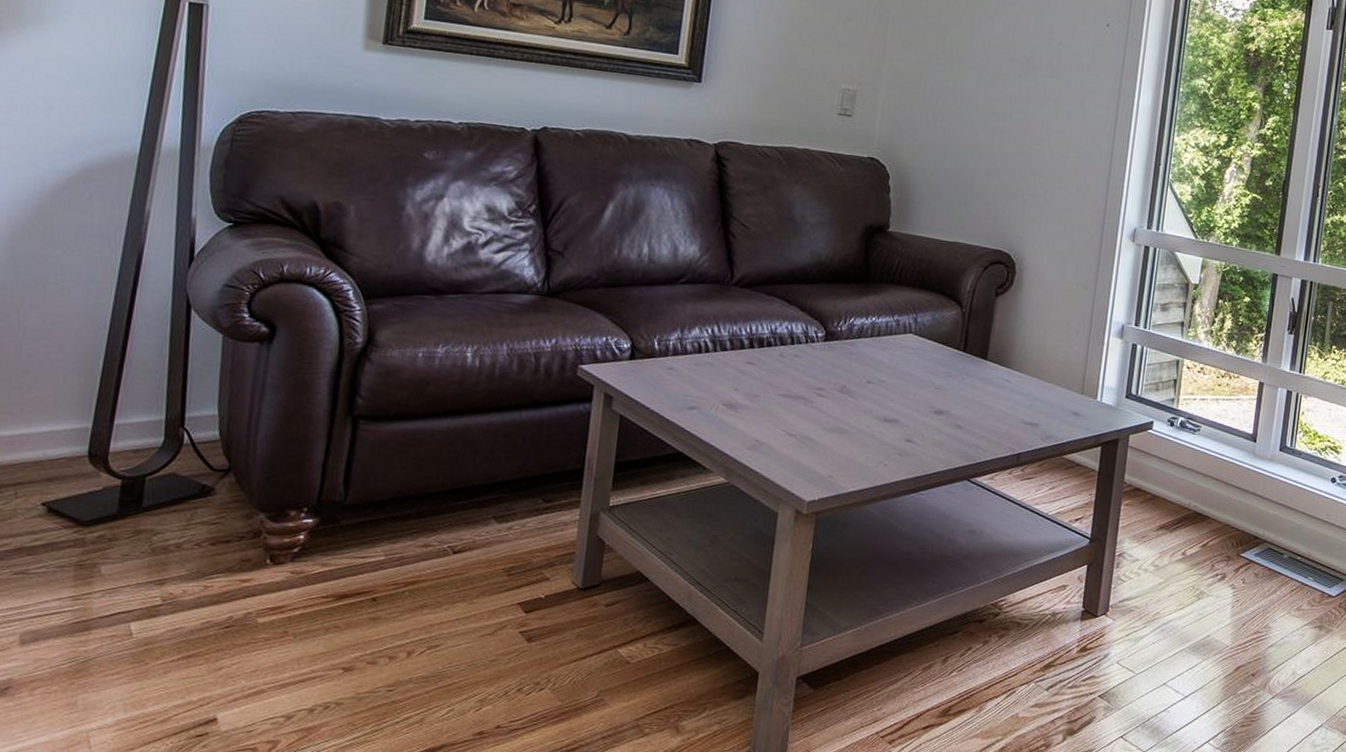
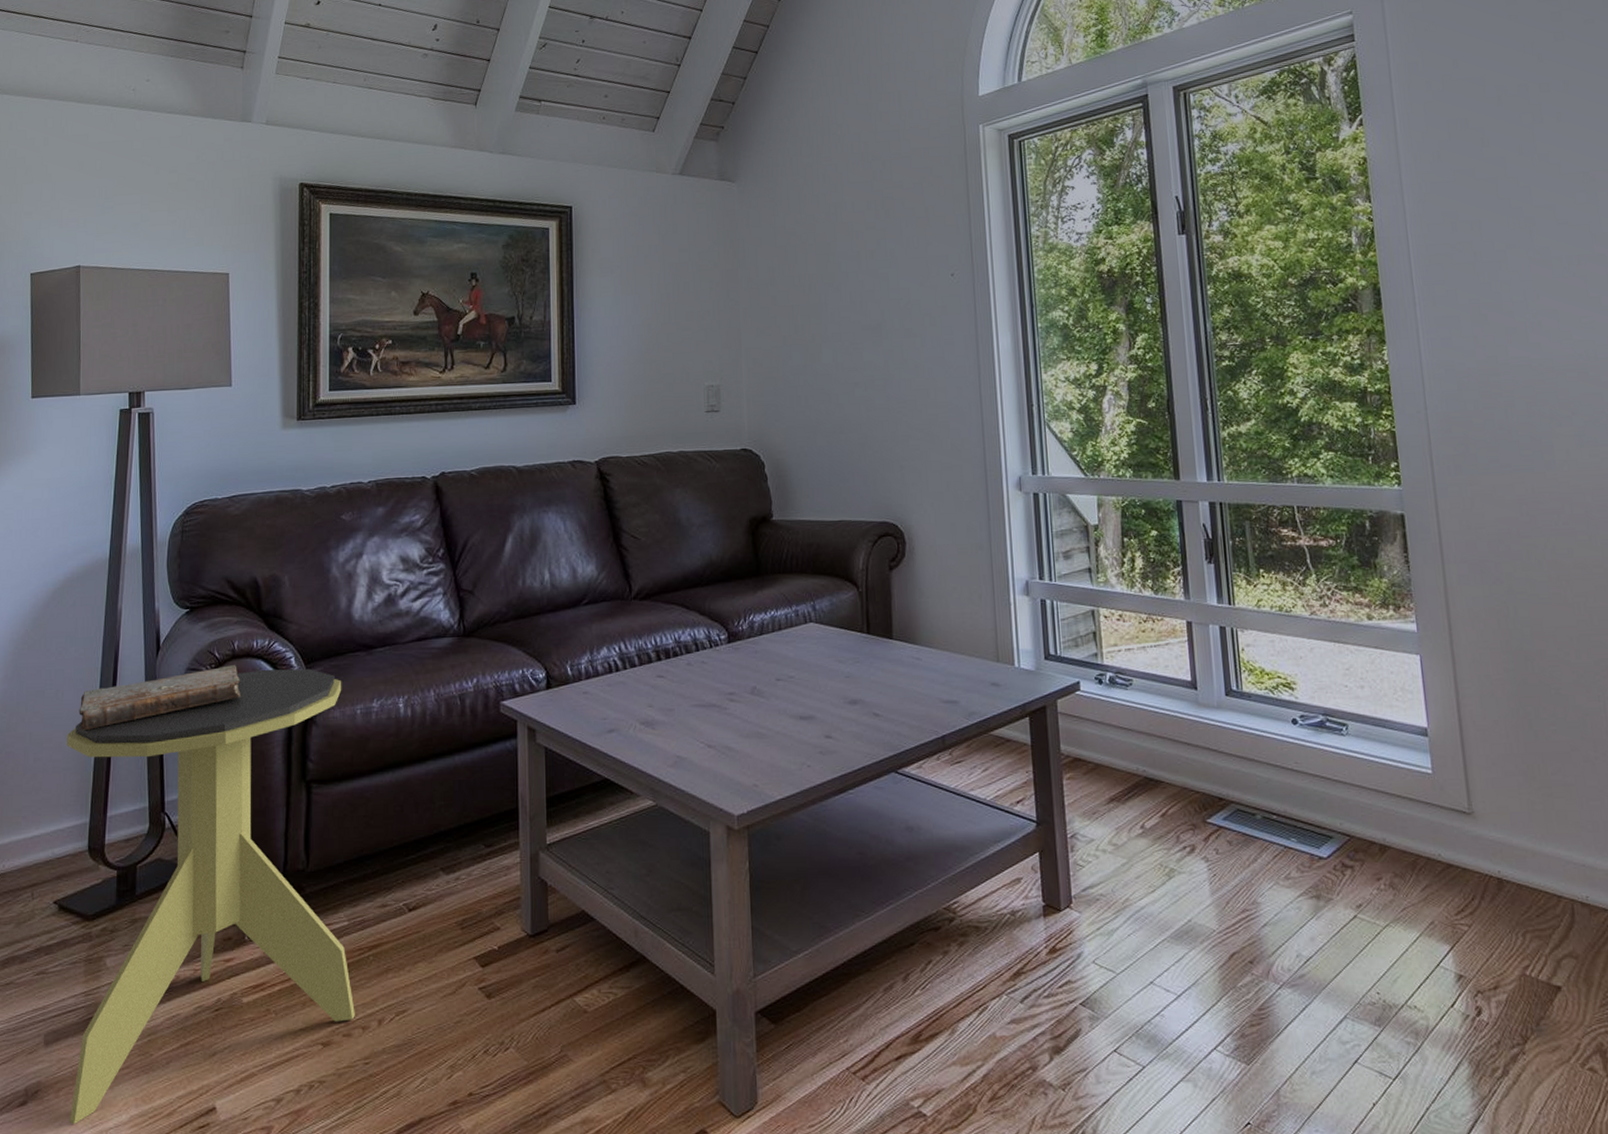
side table: none [43,297,405,723] -> present [66,668,355,1124]
book: none [87,288,288,333] -> present [78,665,241,731]

